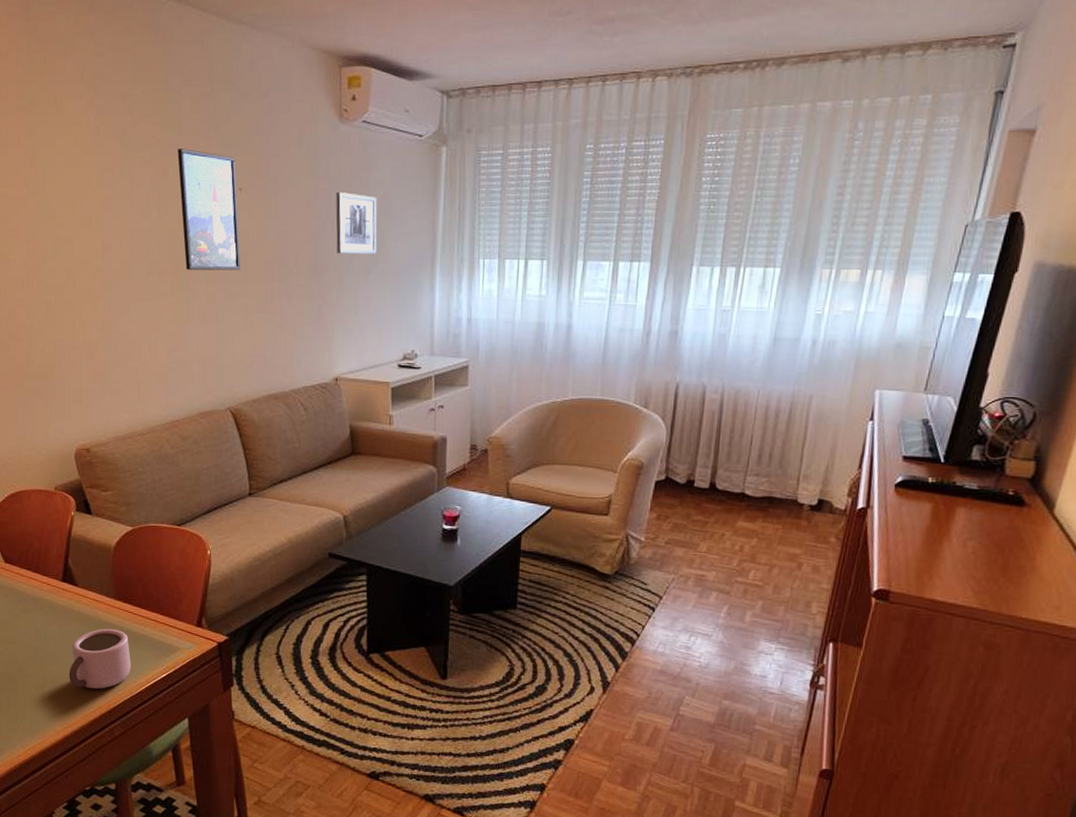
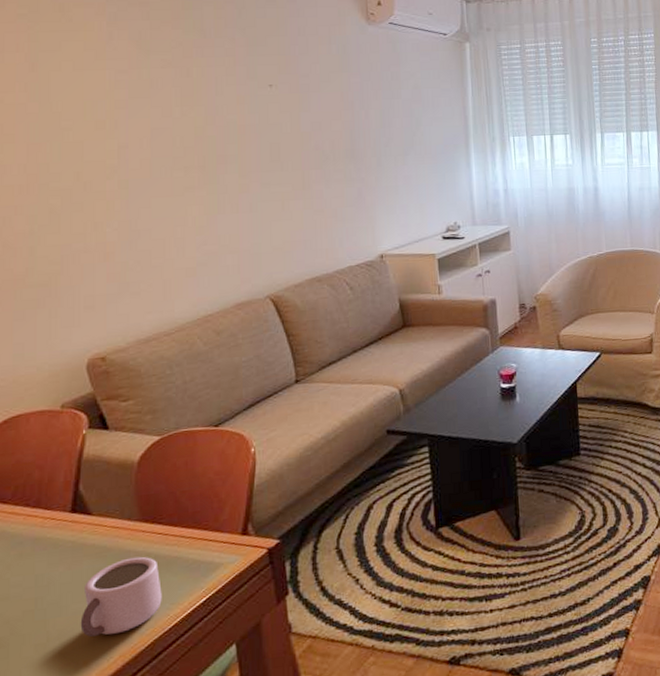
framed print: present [177,149,240,271] -> none [201,50,274,164]
wall art: present [335,192,378,255] -> none [368,85,412,139]

